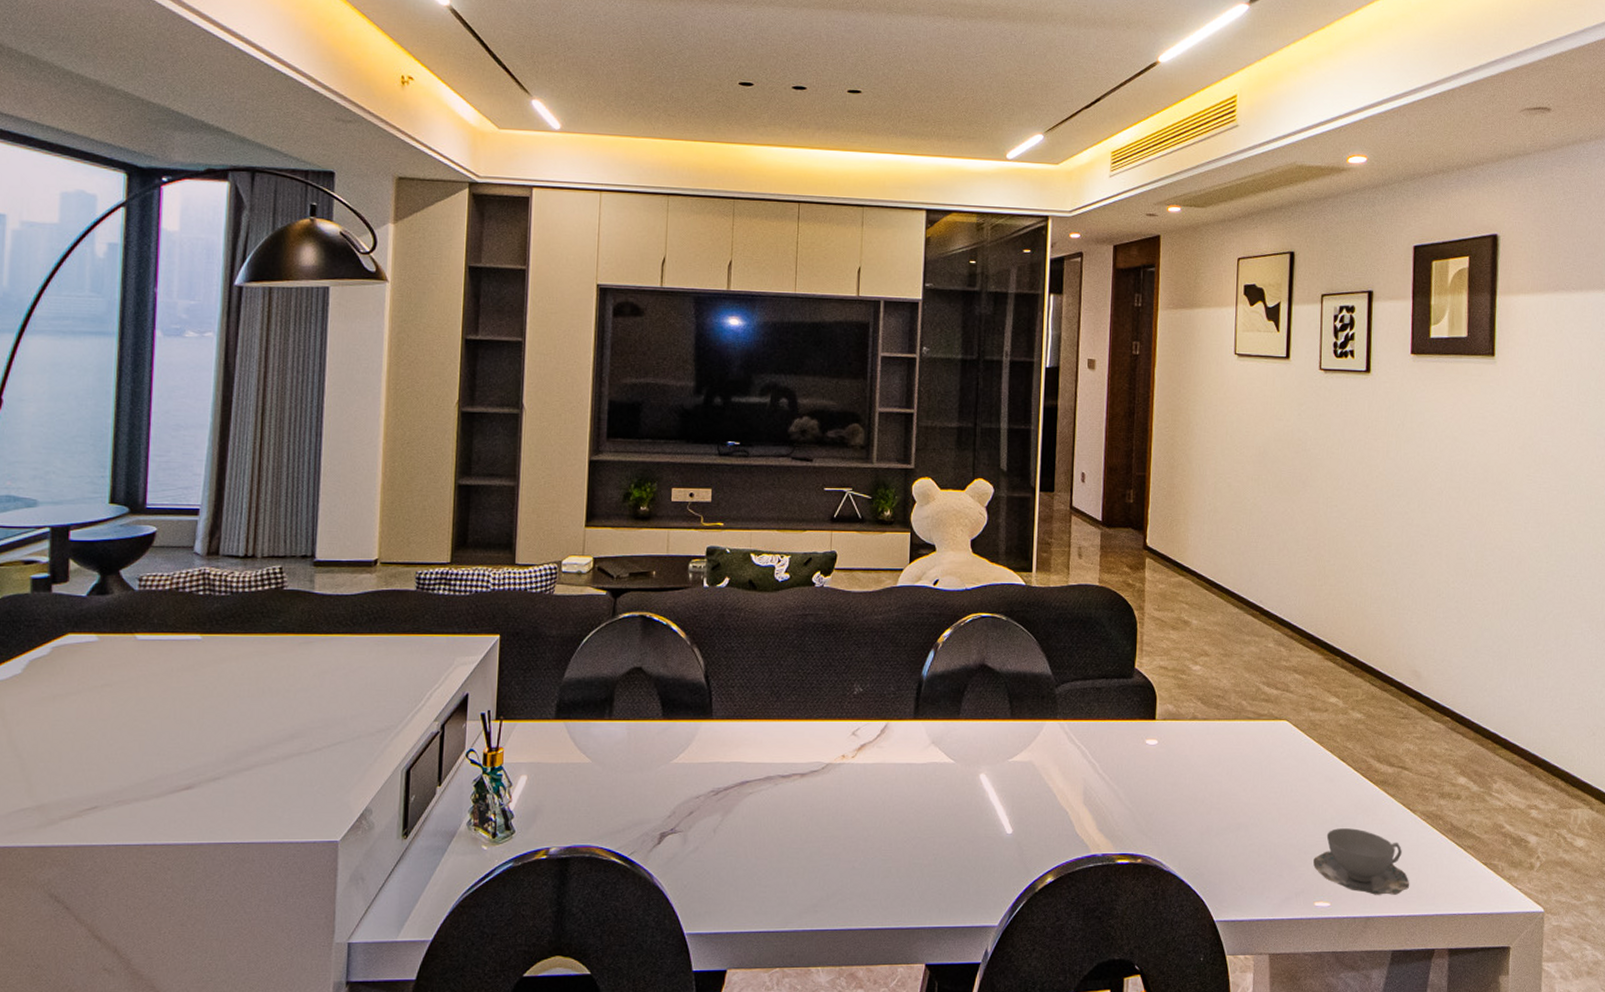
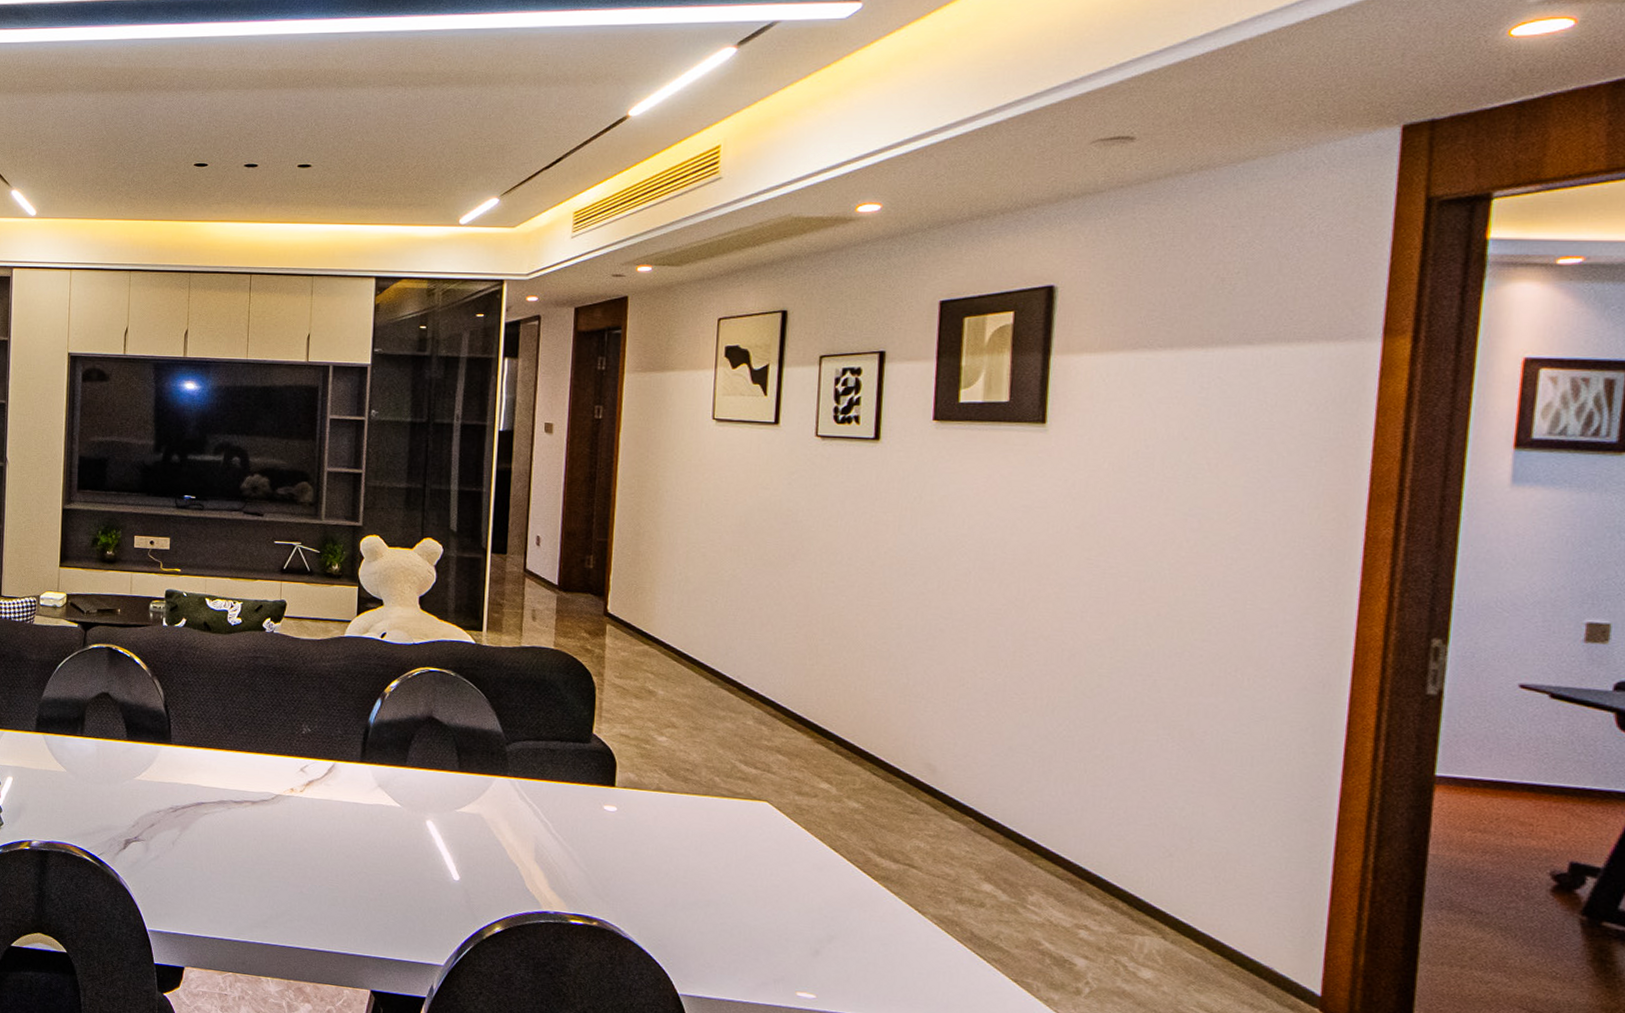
teacup: present [1313,828,1410,895] -> none [796,919,916,998]

